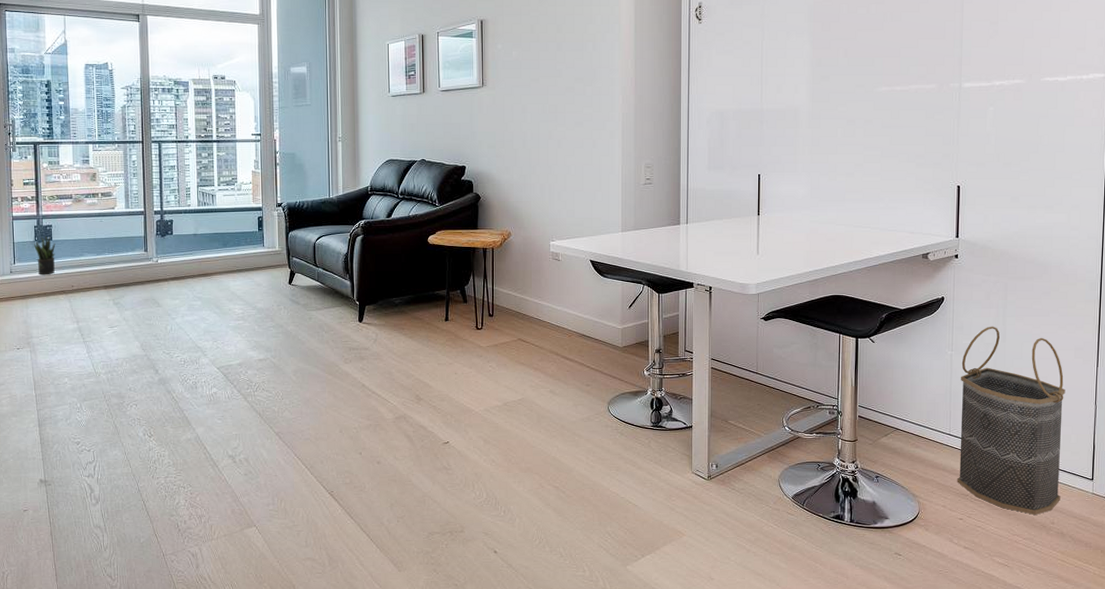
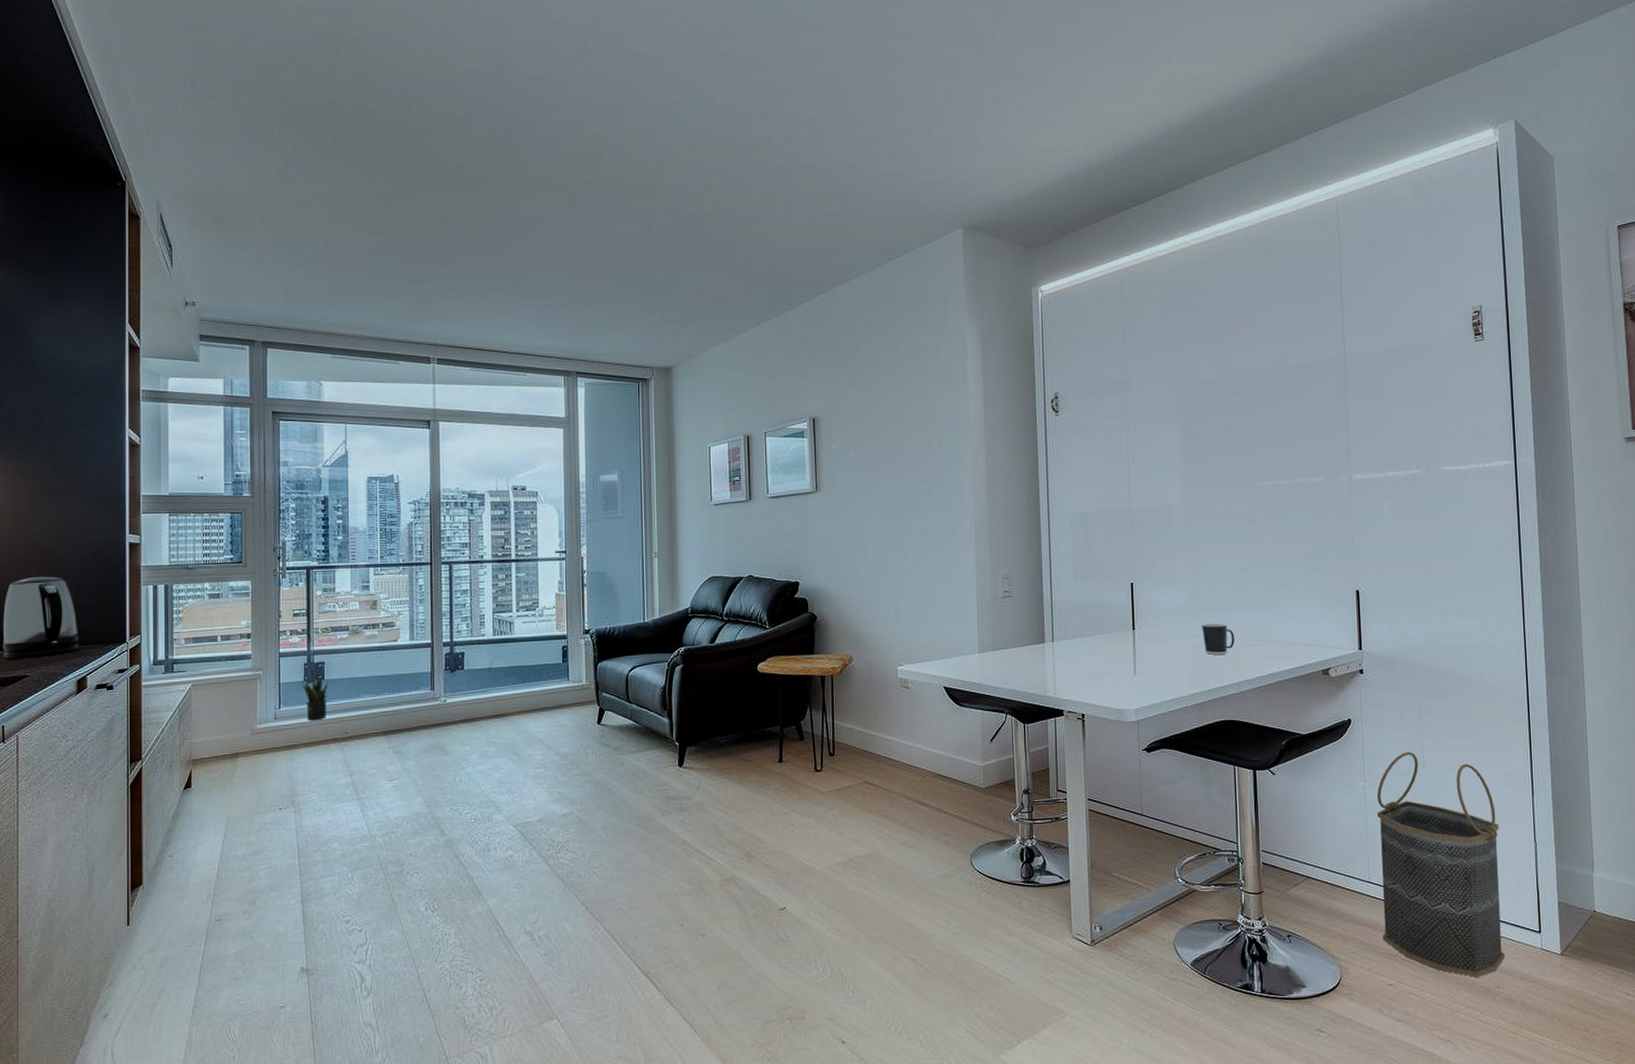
mug: none [819,211,847,238] -> present [1202,623,1235,655]

